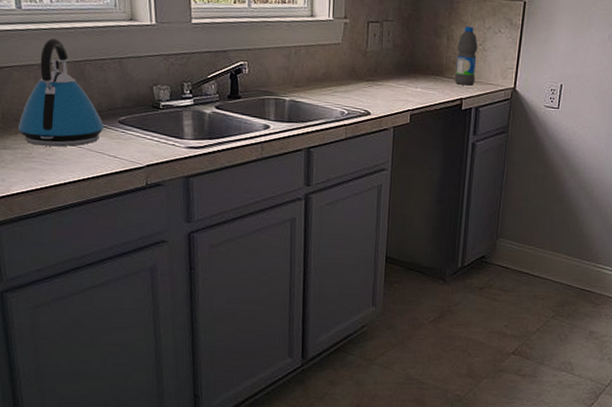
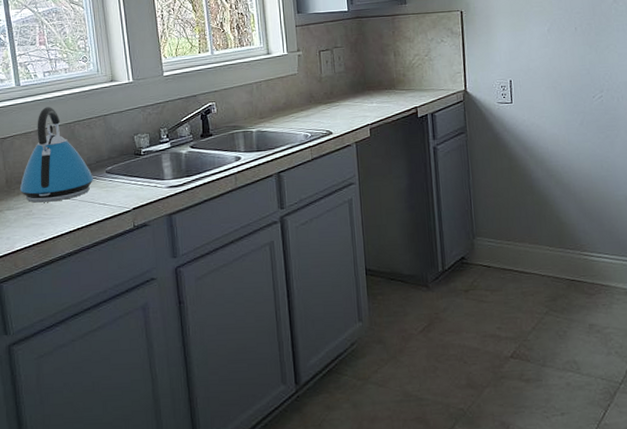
water bottle: present [454,26,478,86] -> none [405,40,427,95]

